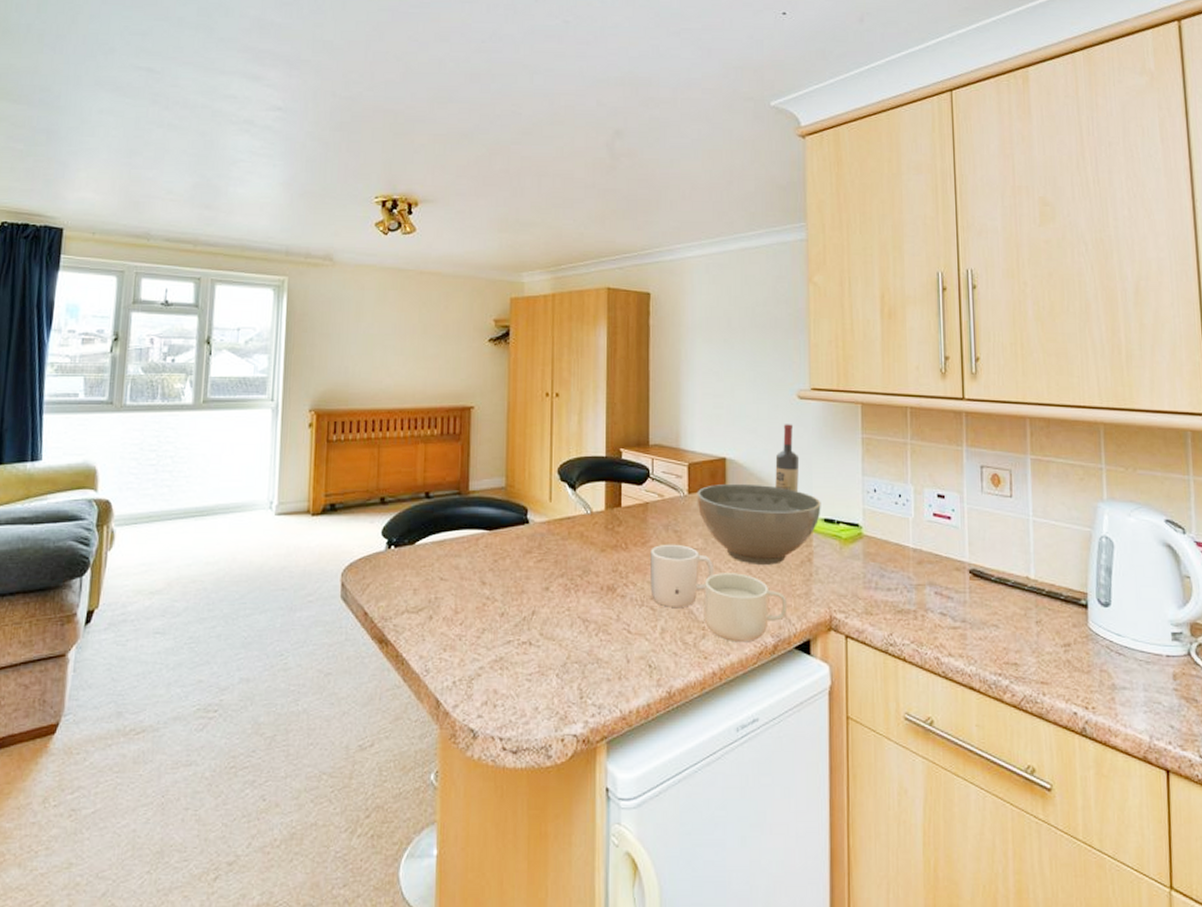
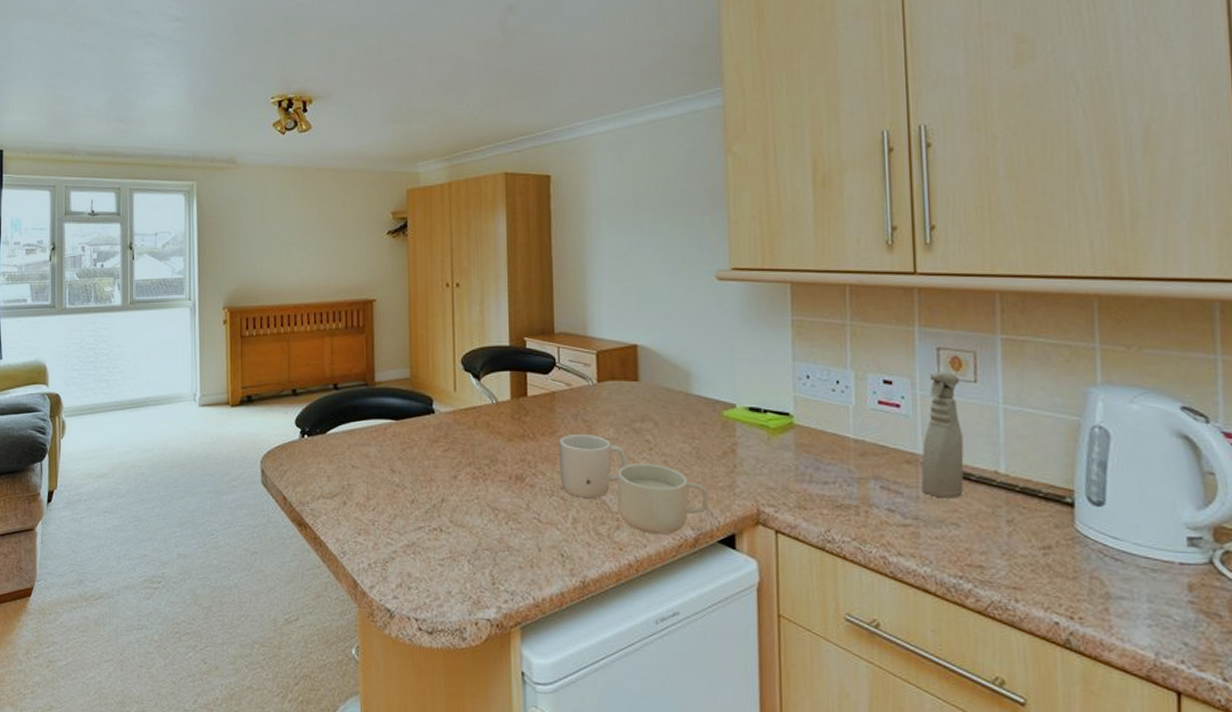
bowl: present [697,483,821,565] -> none [606,371,746,455]
wine bottle: present [775,424,800,492] -> none [692,307,720,380]
spray bottle: none [967,487,1002,602] -> present [920,372,964,499]

